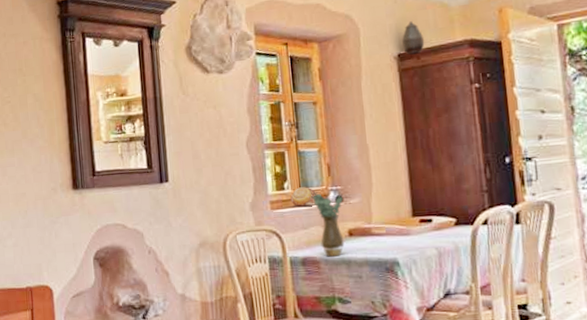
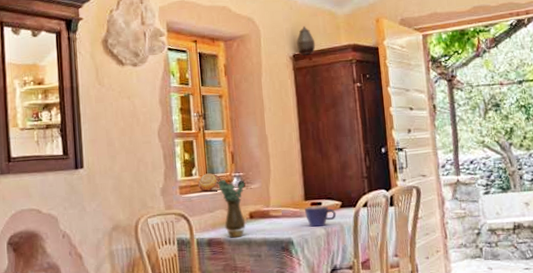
cup: none [412,223,450,247] -> present [305,205,337,228]

